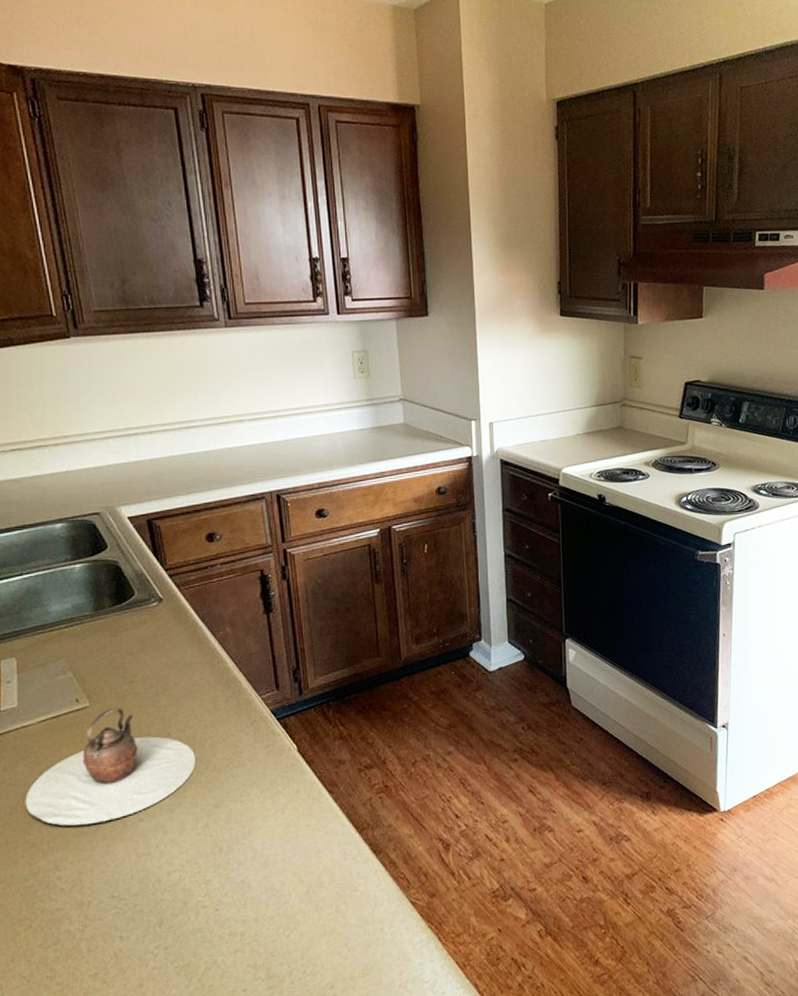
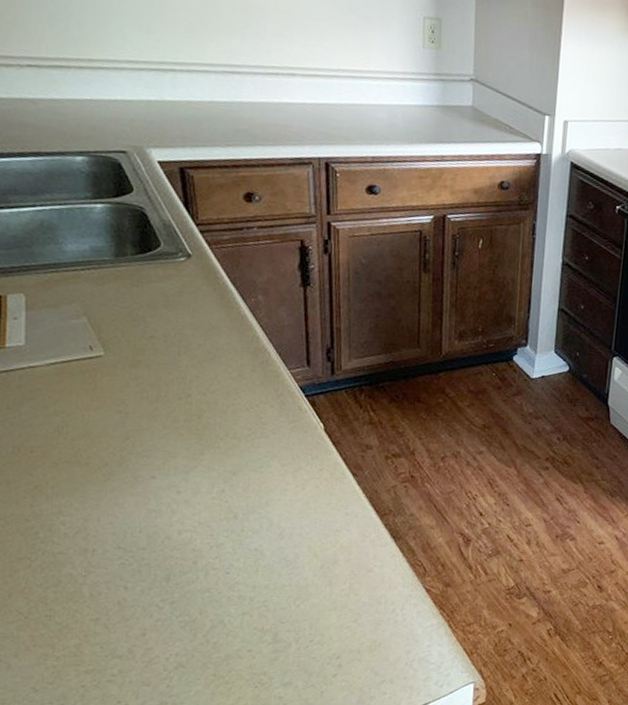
teapot: present [25,707,197,826] -> none [29,361,217,474]

